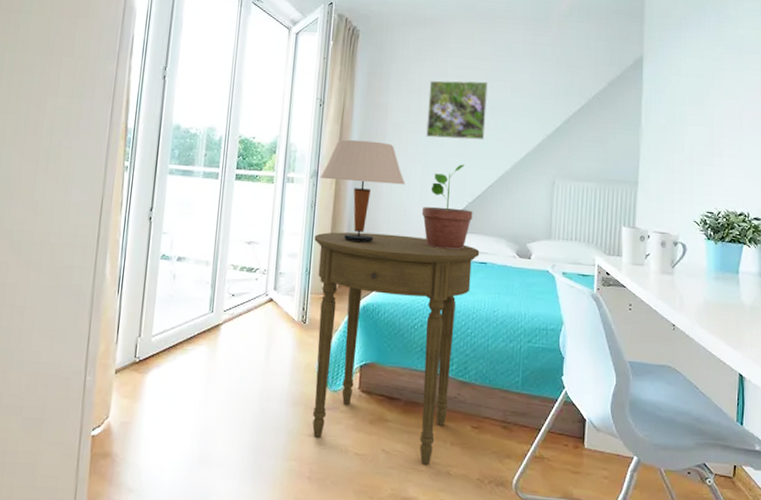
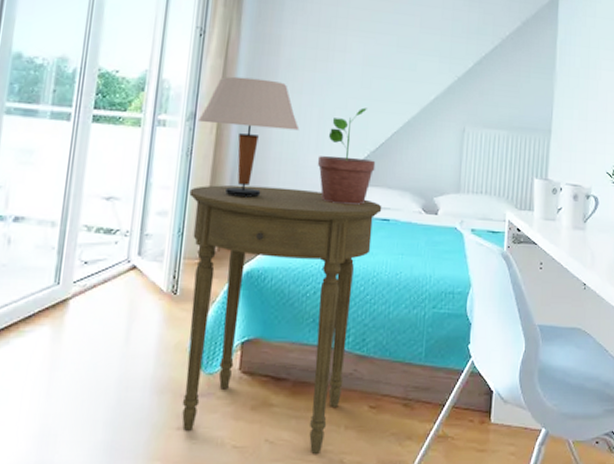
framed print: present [426,80,488,141] -> none [324,11,395,81]

